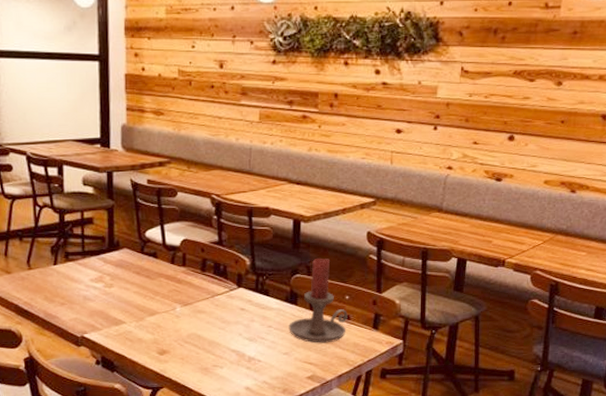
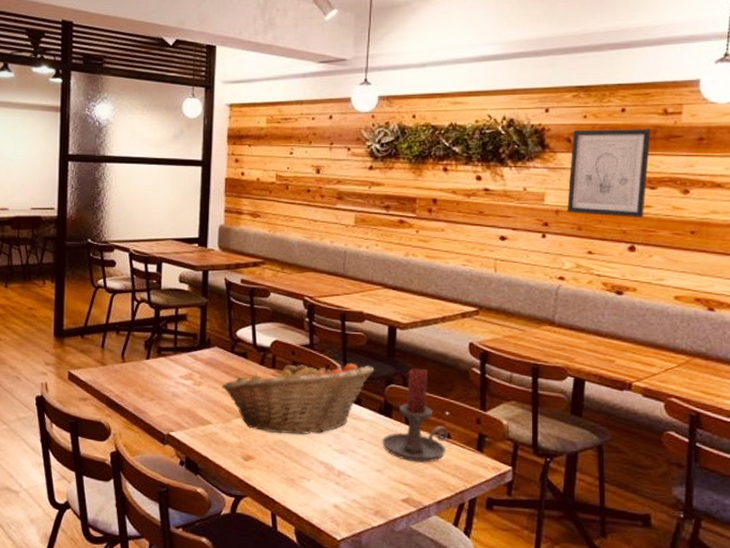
fruit basket: none [133,257,281,328] -> present [222,360,375,435]
wall art: none [457,23,533,109] -> present [567,129,651,217]

